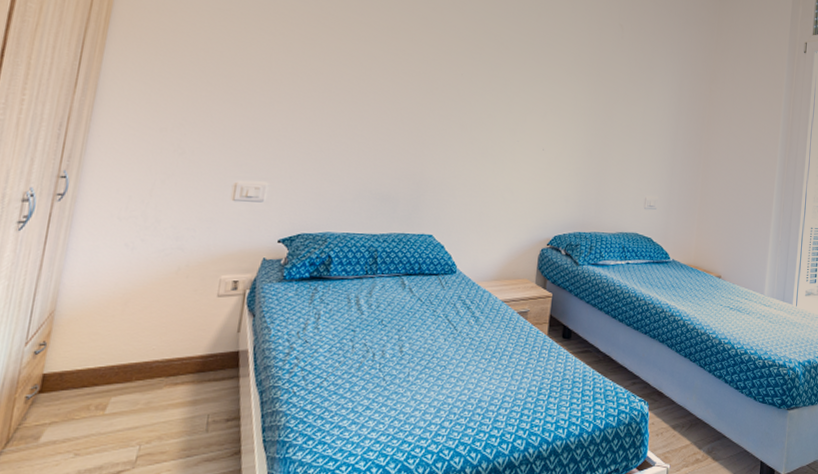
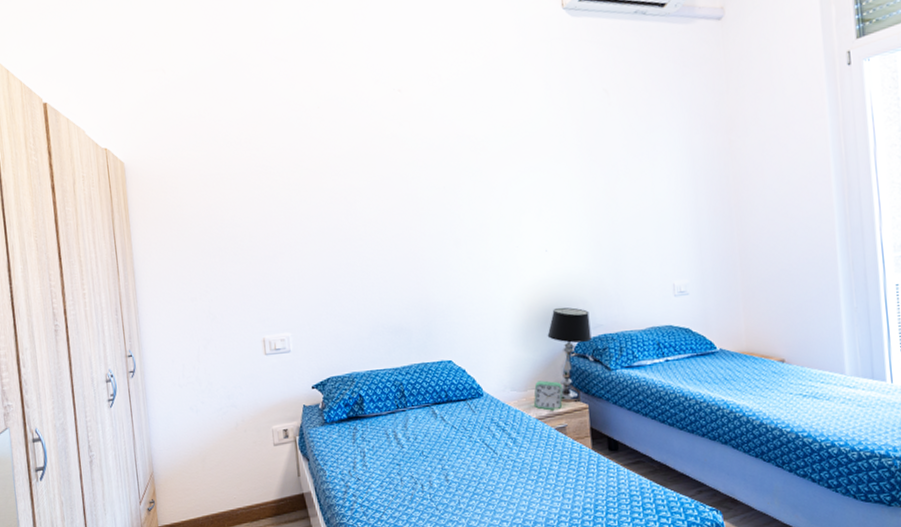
alarm clock: none [503,266,533,295] -> present [534,380,563,411]
table lamp: none [528,202,570,290] -> present [547,307,592,403]

